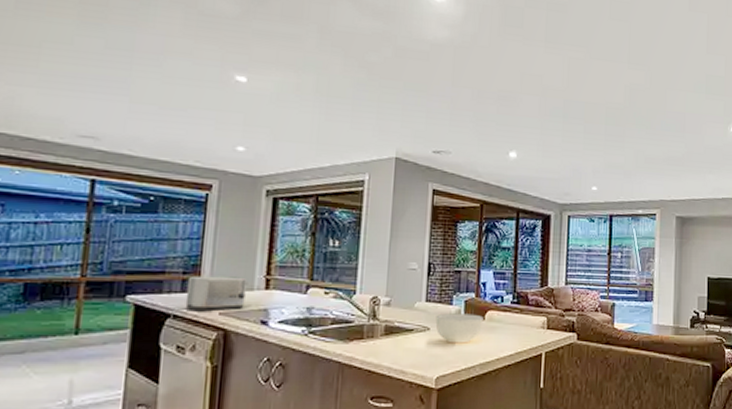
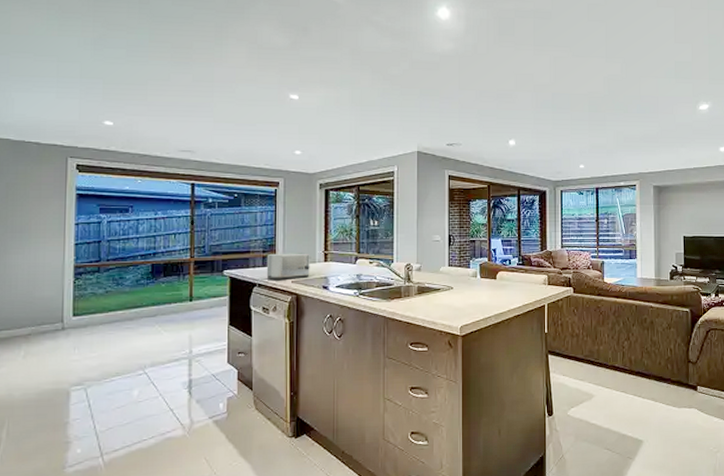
bowl: present [435,313,484,343] -> none [457,275,496,299]

